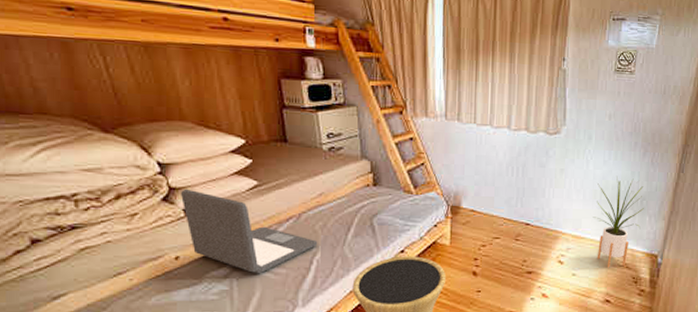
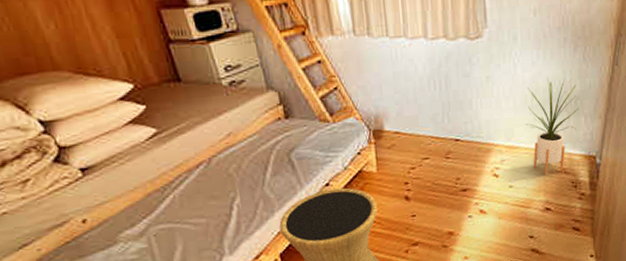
laptop: present [181,188,318,274] -> none [73,145,235,228]

